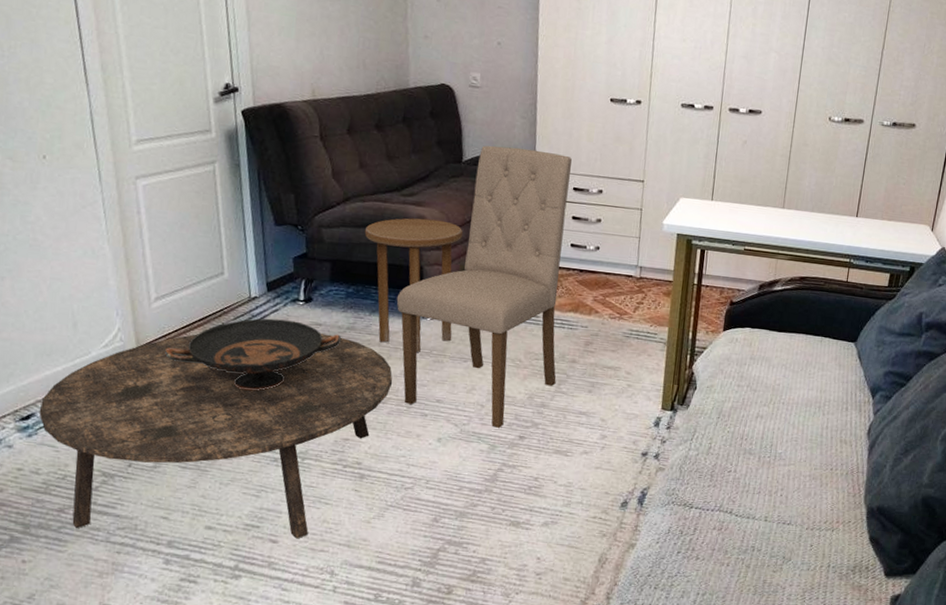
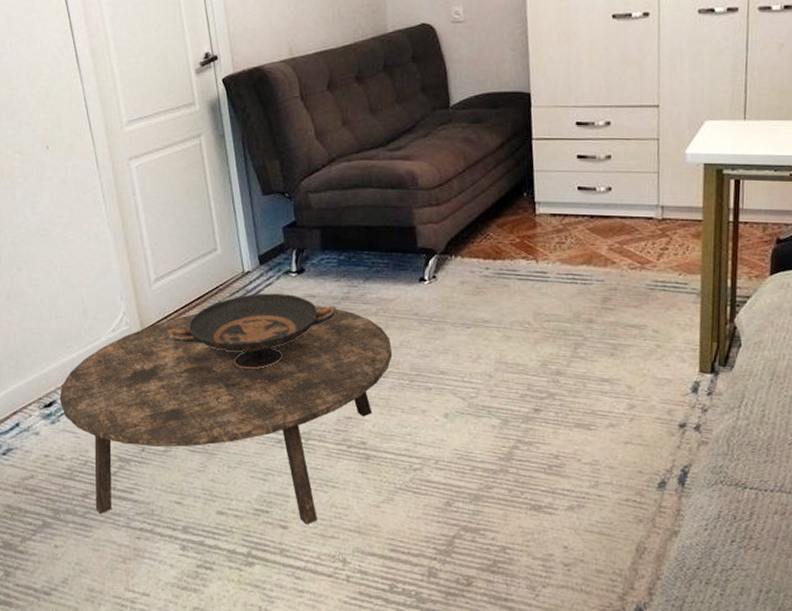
side table: present [364,218,463,352] -> none [352,173,456,320]
dining chair: present [396,145,572,428] -> none [390,84,572,400]

